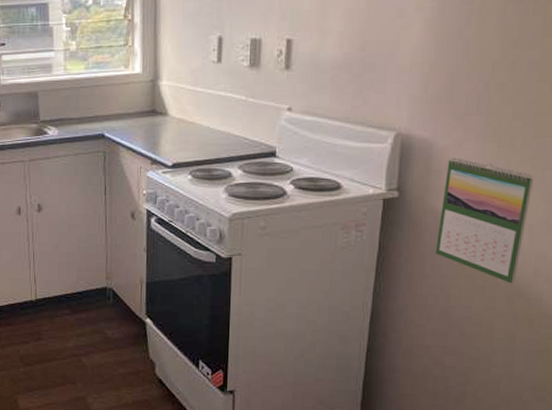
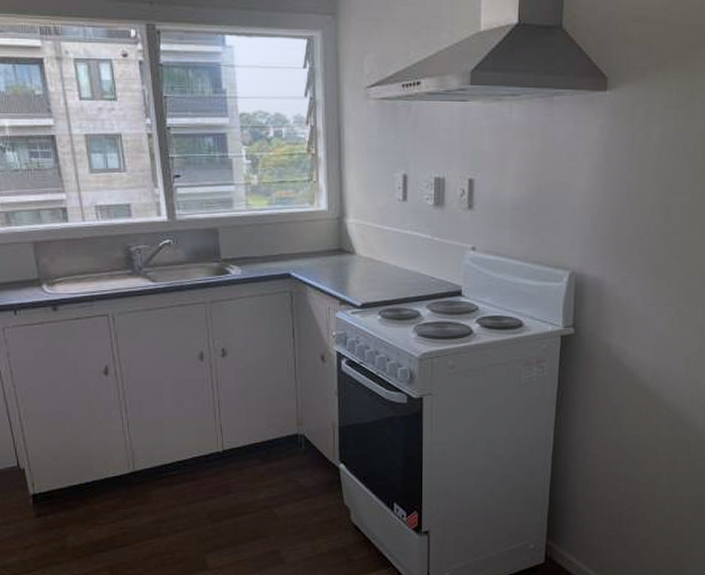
calendar: present [435,157,534,284] -> none [608,295,688,412]

